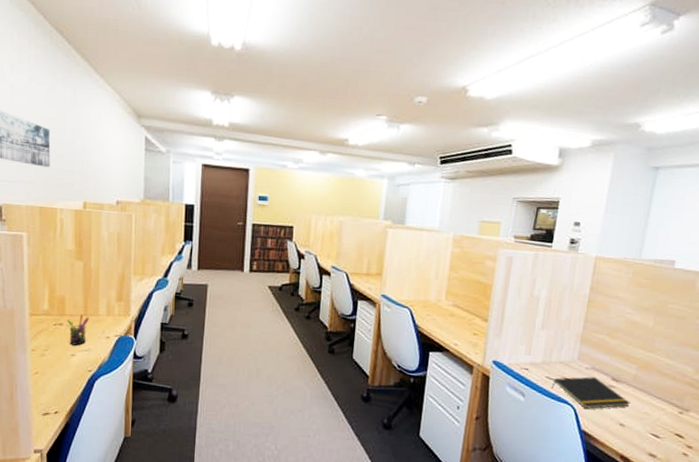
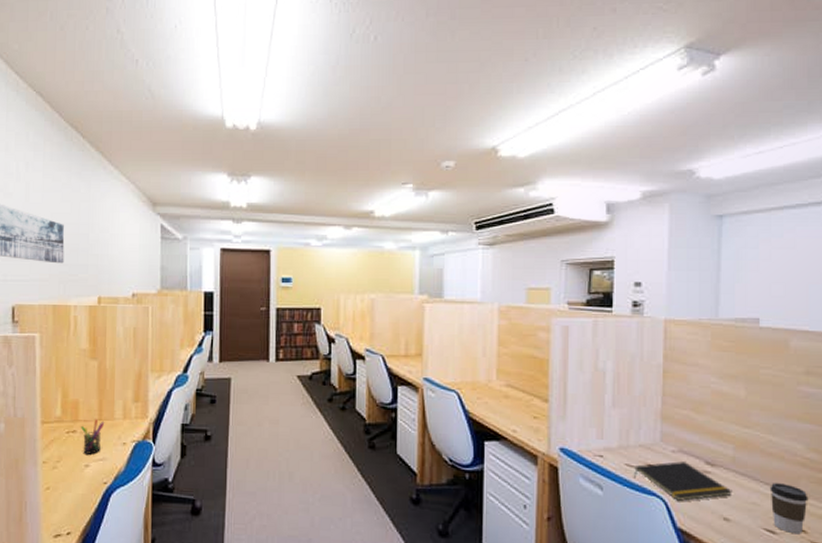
coffee cup: none [658,398,690,439] -> present [769,483,809,535]

